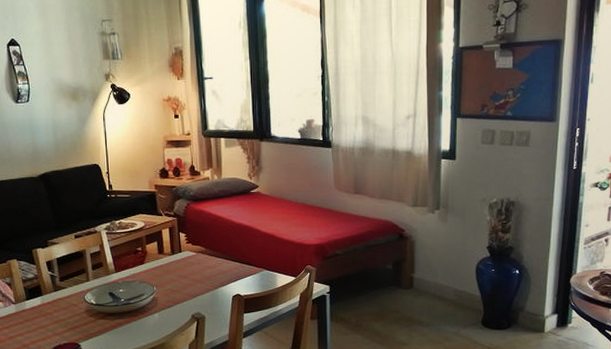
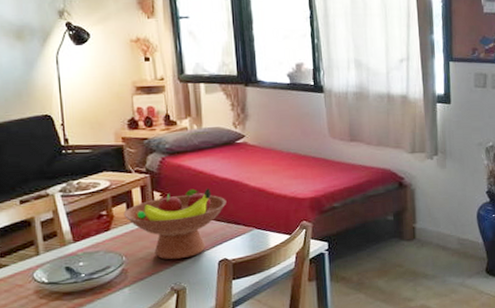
fruit bowl: none [155,231,241,292] -> present [123,187,227,260]

